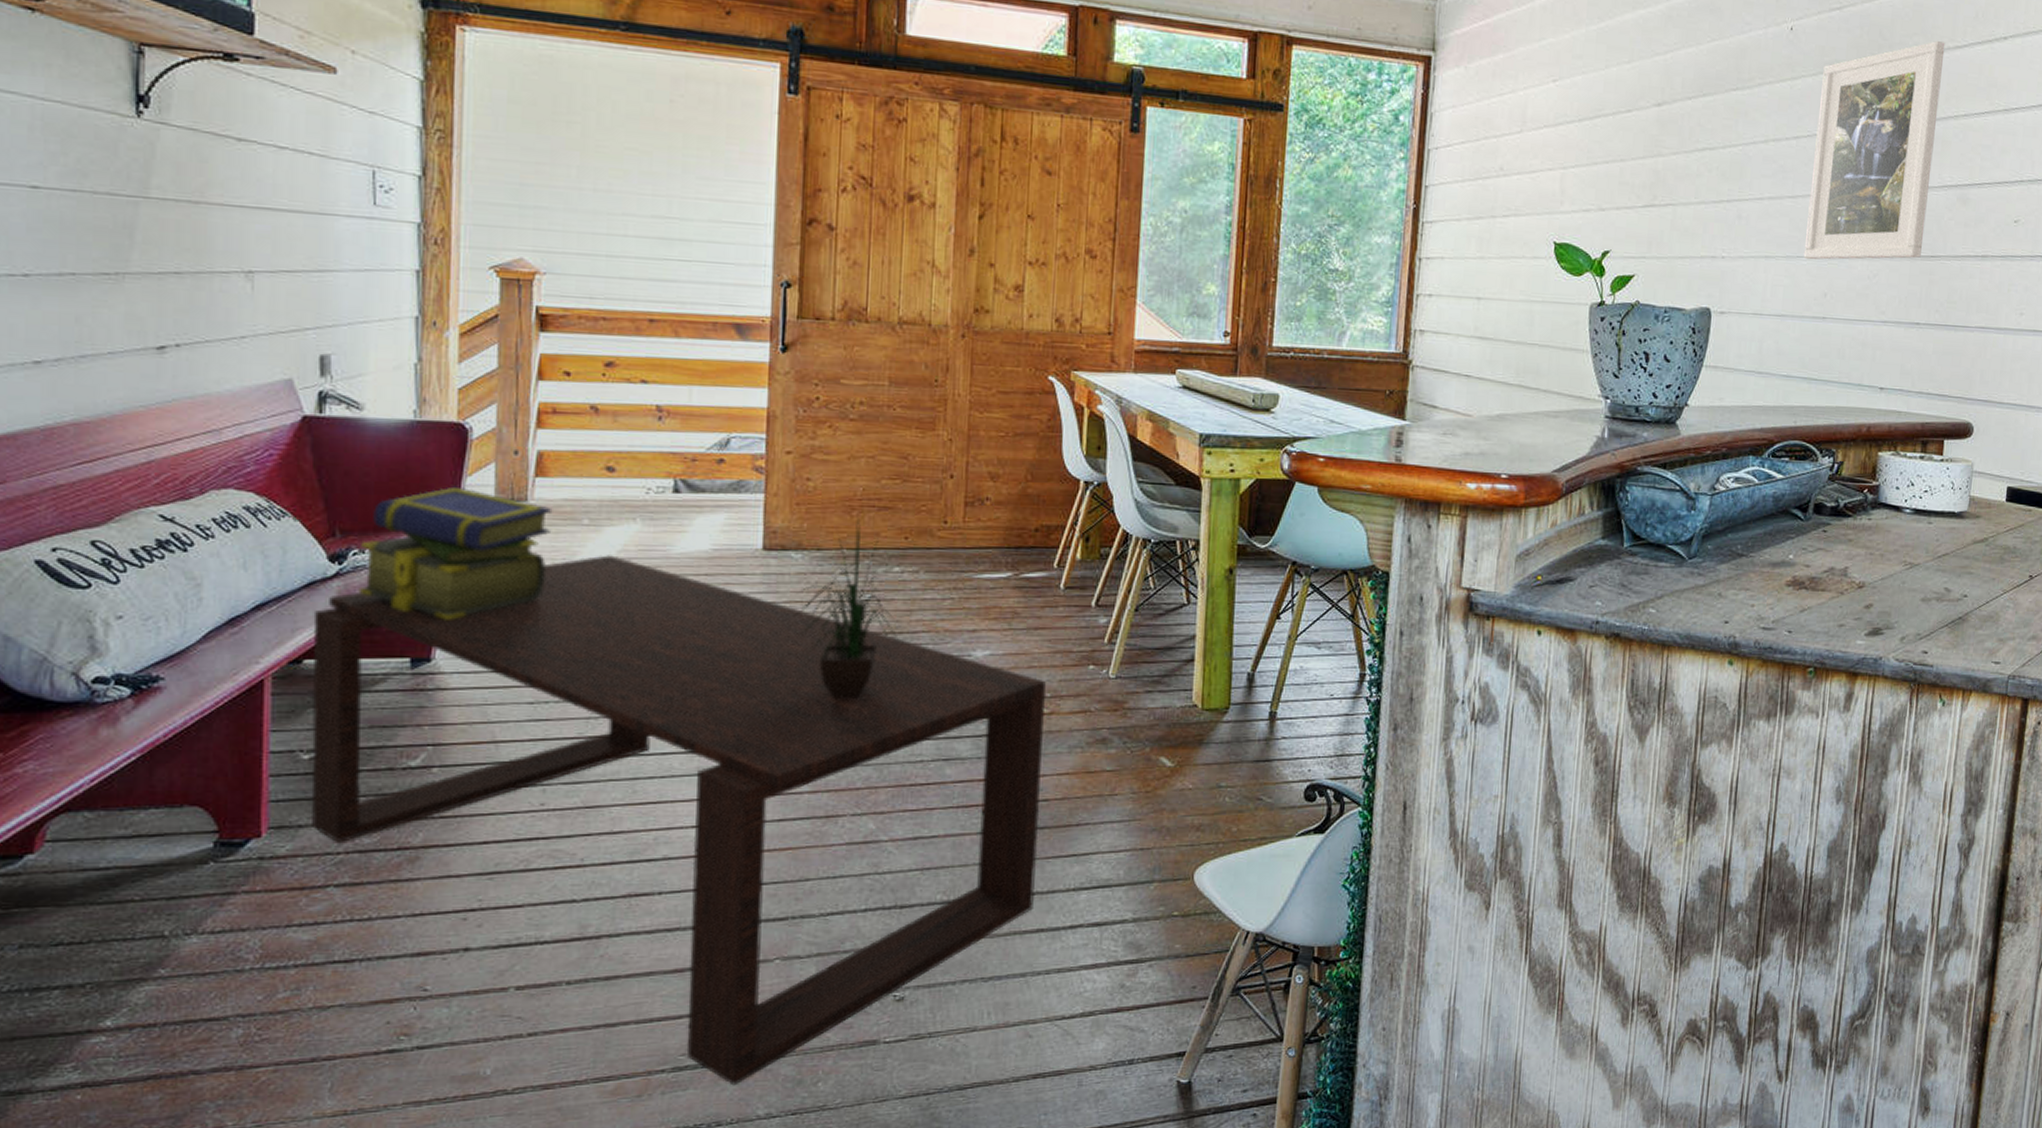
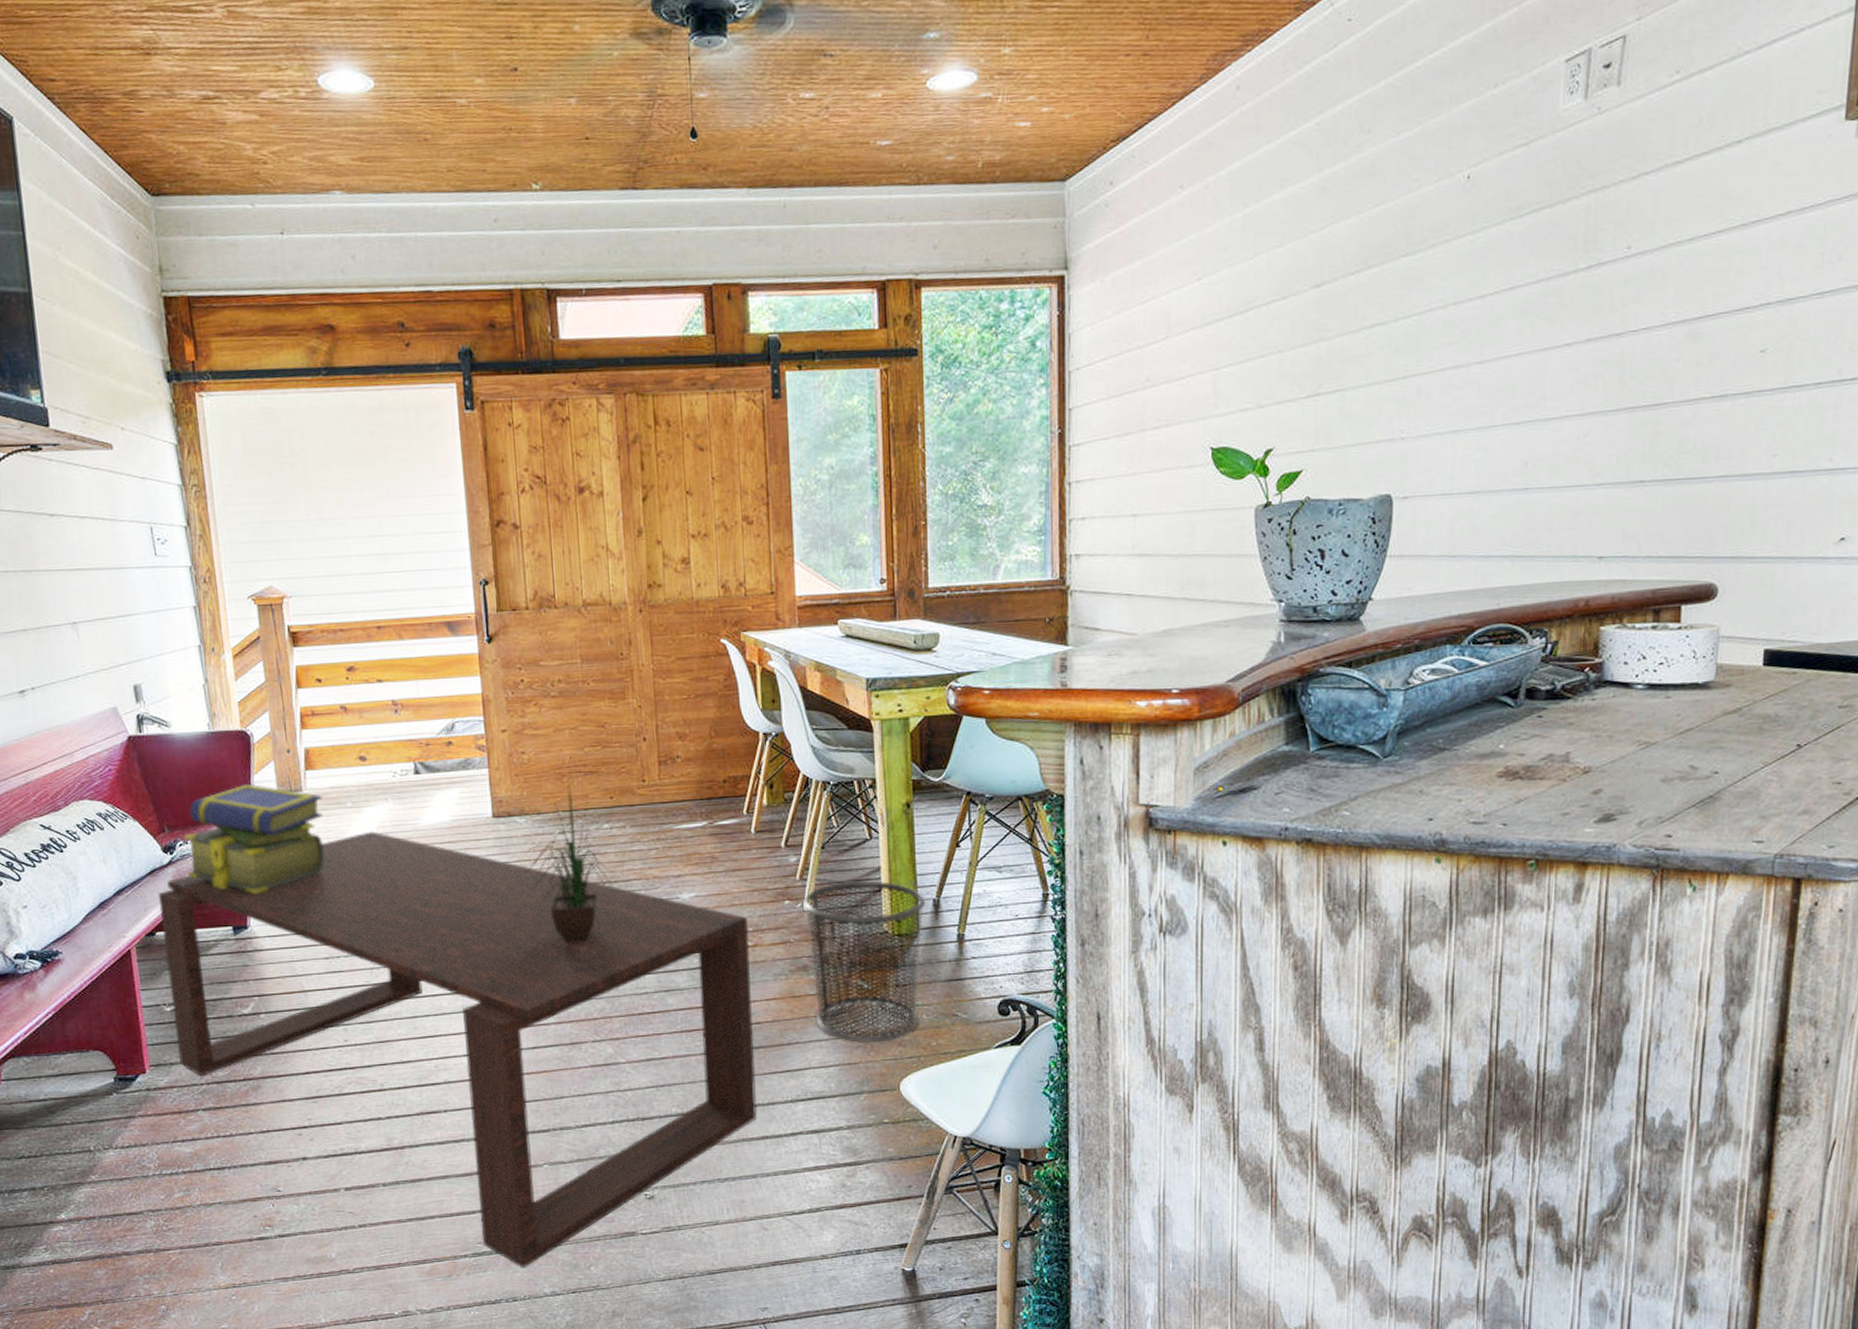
waste bin: none [1108,648,1240,827] -> present [802,880,926,1044]
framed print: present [1803,41,1945,260] -> none [1497,160,1662,428]

